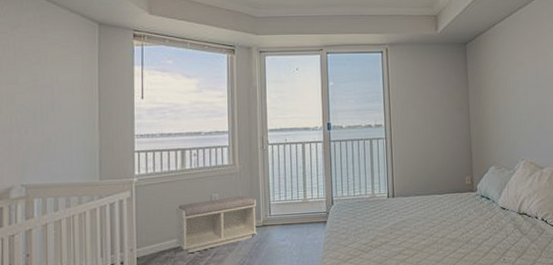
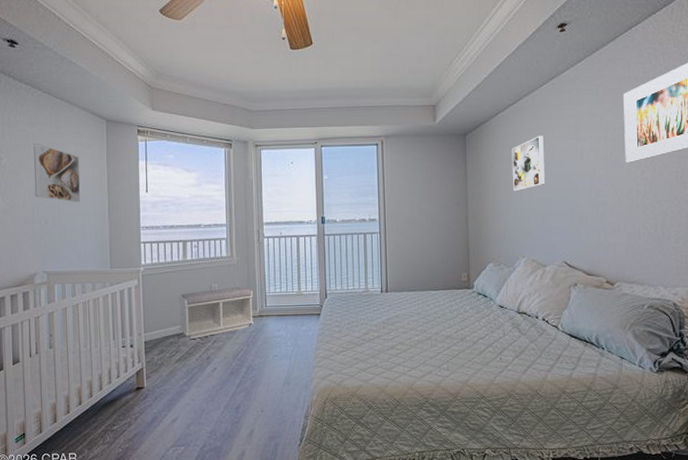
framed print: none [13,47,68,110] -> present [34,144,81,203]
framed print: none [508,45,540,98] -> present [511,135,546,192]

